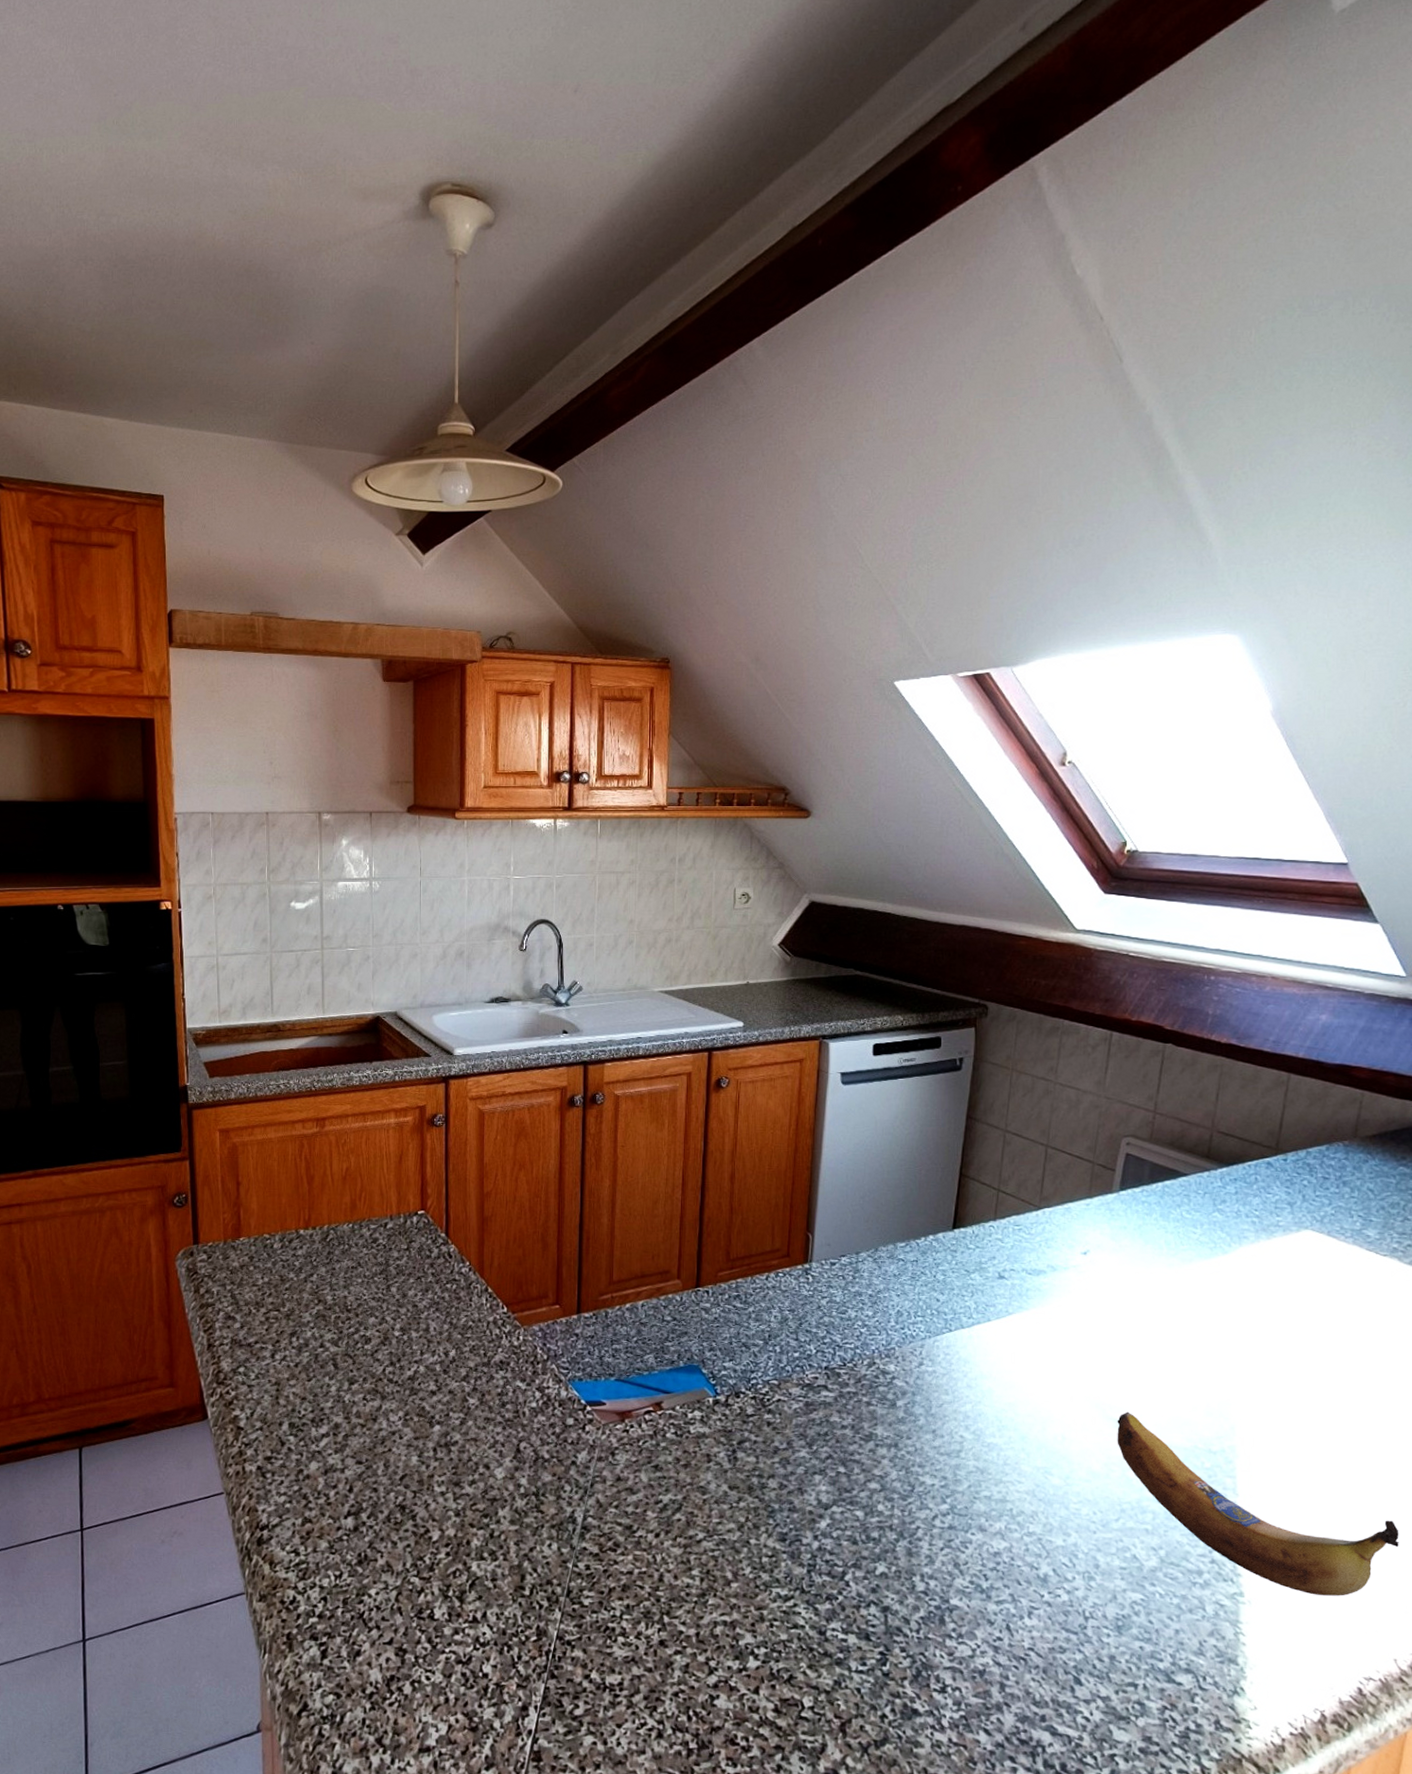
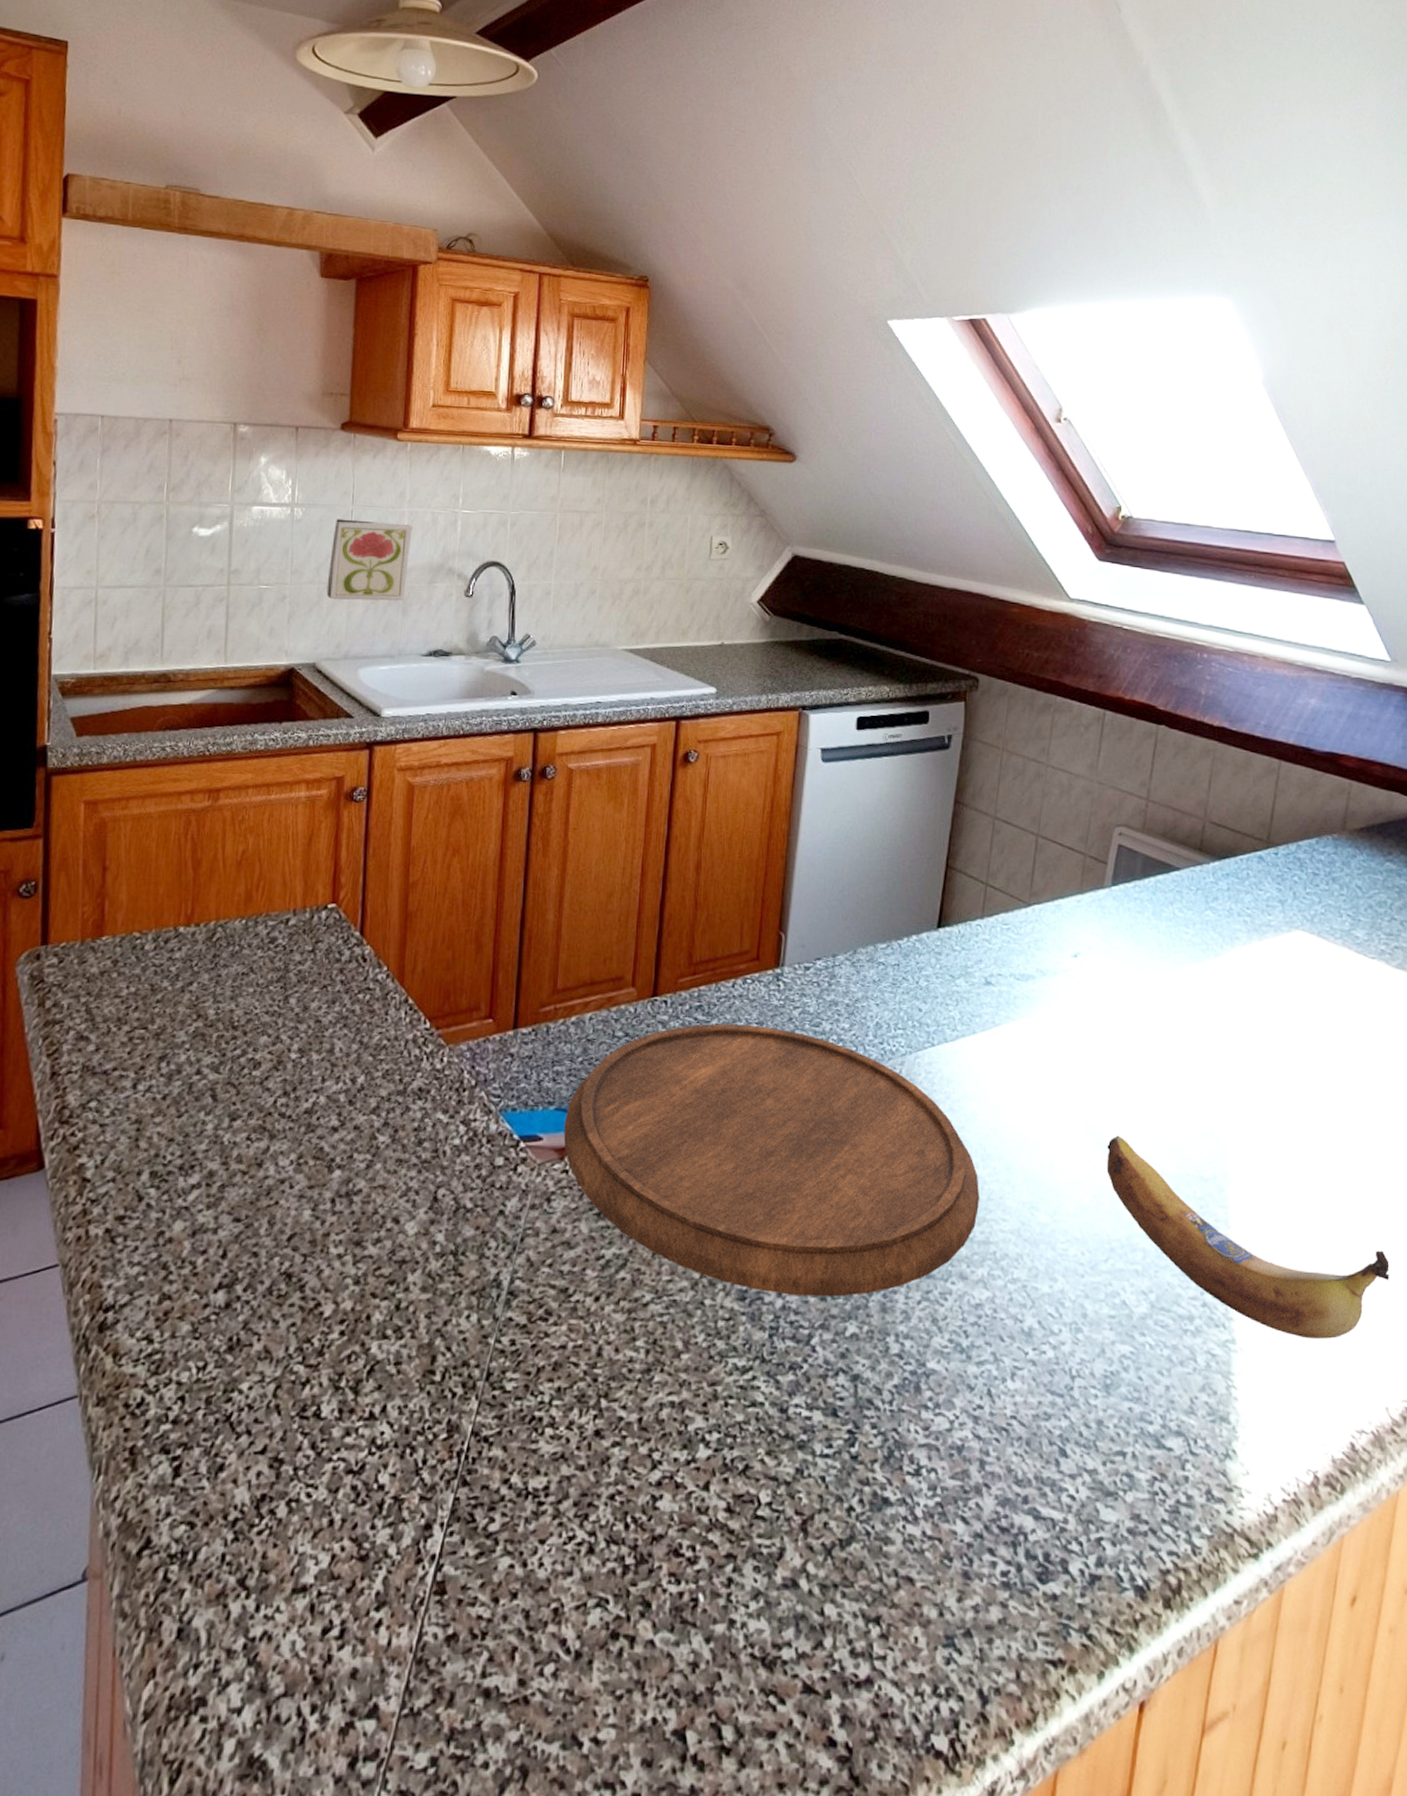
decorative tile: none [403,889,472,958] -> present [326,519,412,601]
cutting board: none [624,1310,997,1542] -> present [564,1024,980,1297]

